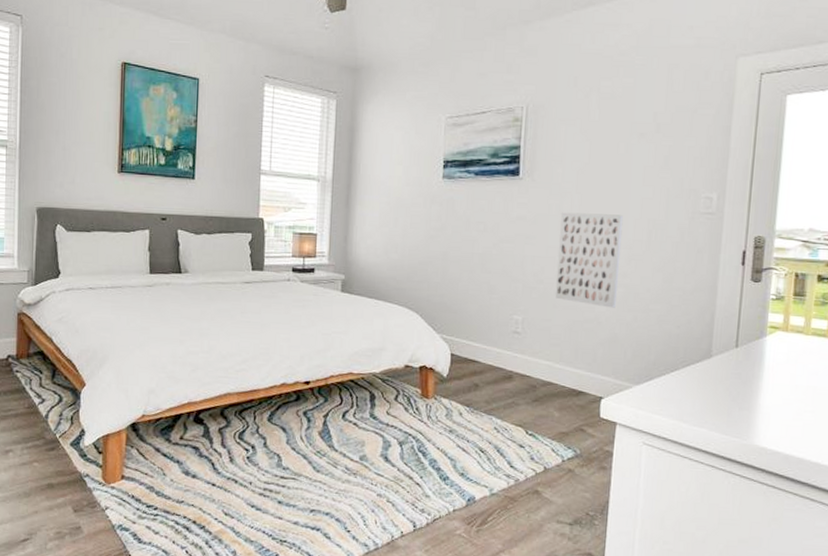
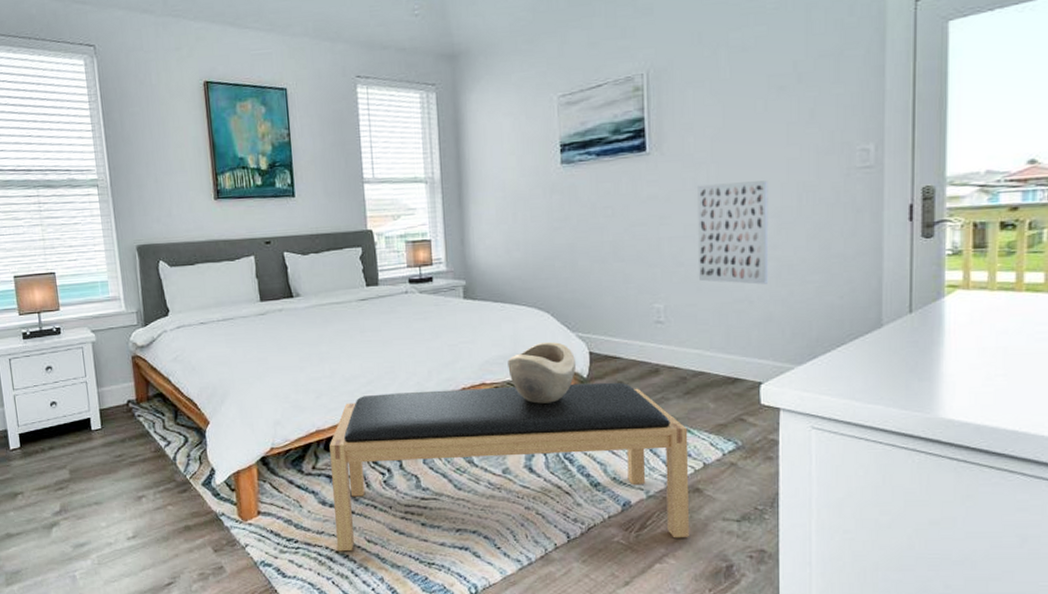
bench: none [194,373,533,537] -> present [329,382,689,552]
decorative bowl: none [375,339,438,398] -> present [507,341,576,404]

